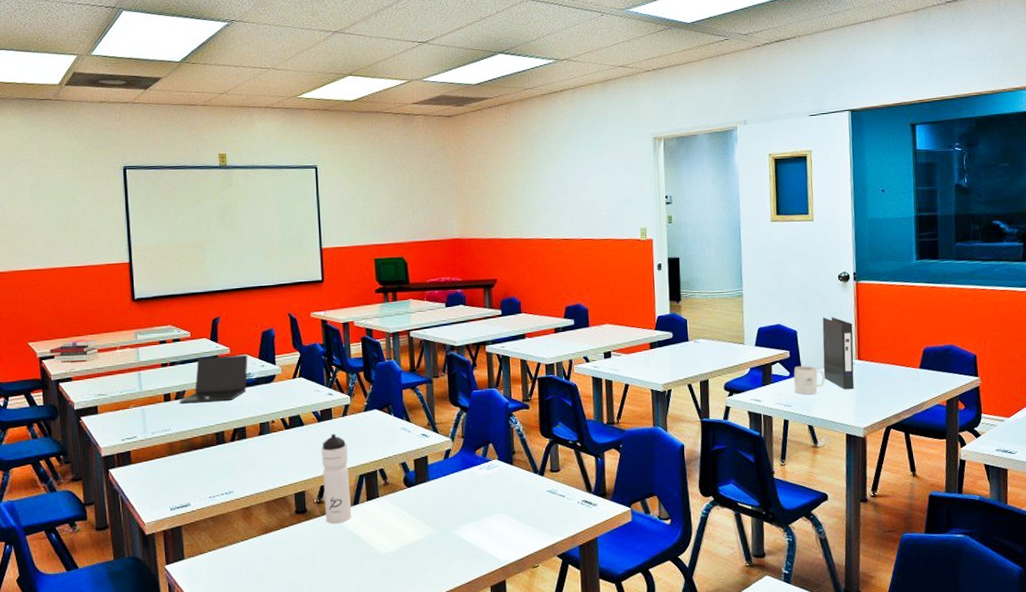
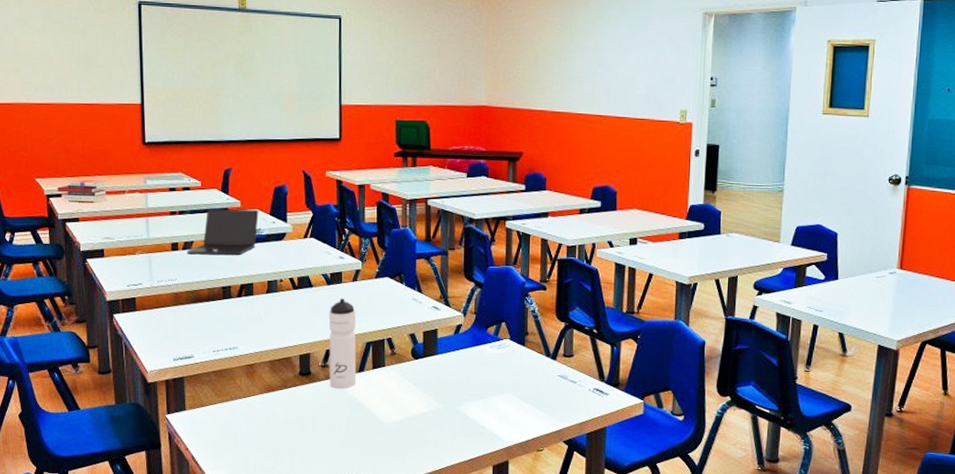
mug: present [793,366,826,395] -> none [828,270,863,301]
binder: present [822,317,855,390] -> none [861,221,899,300]

